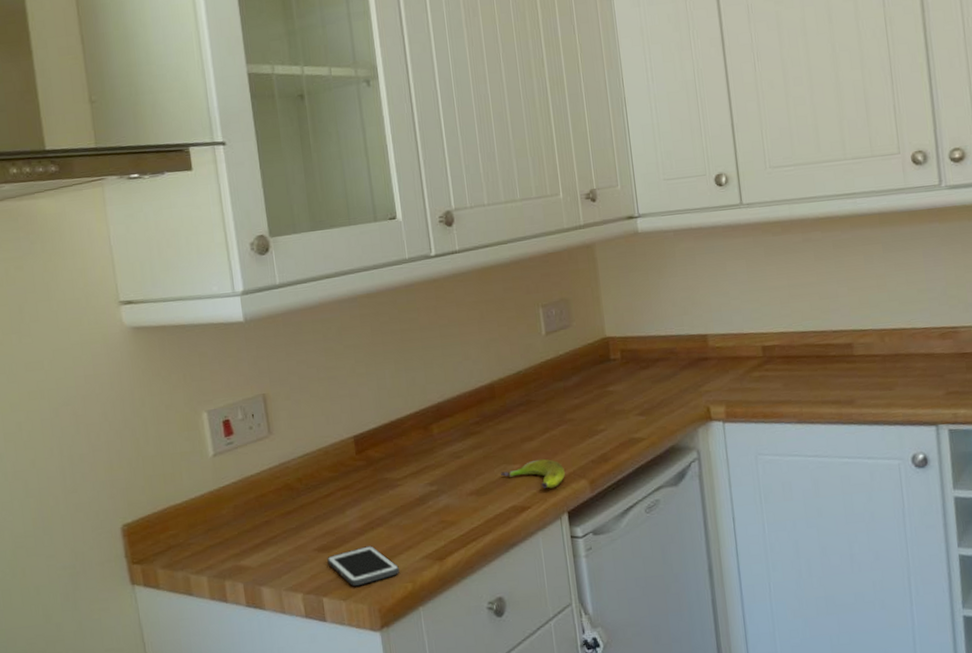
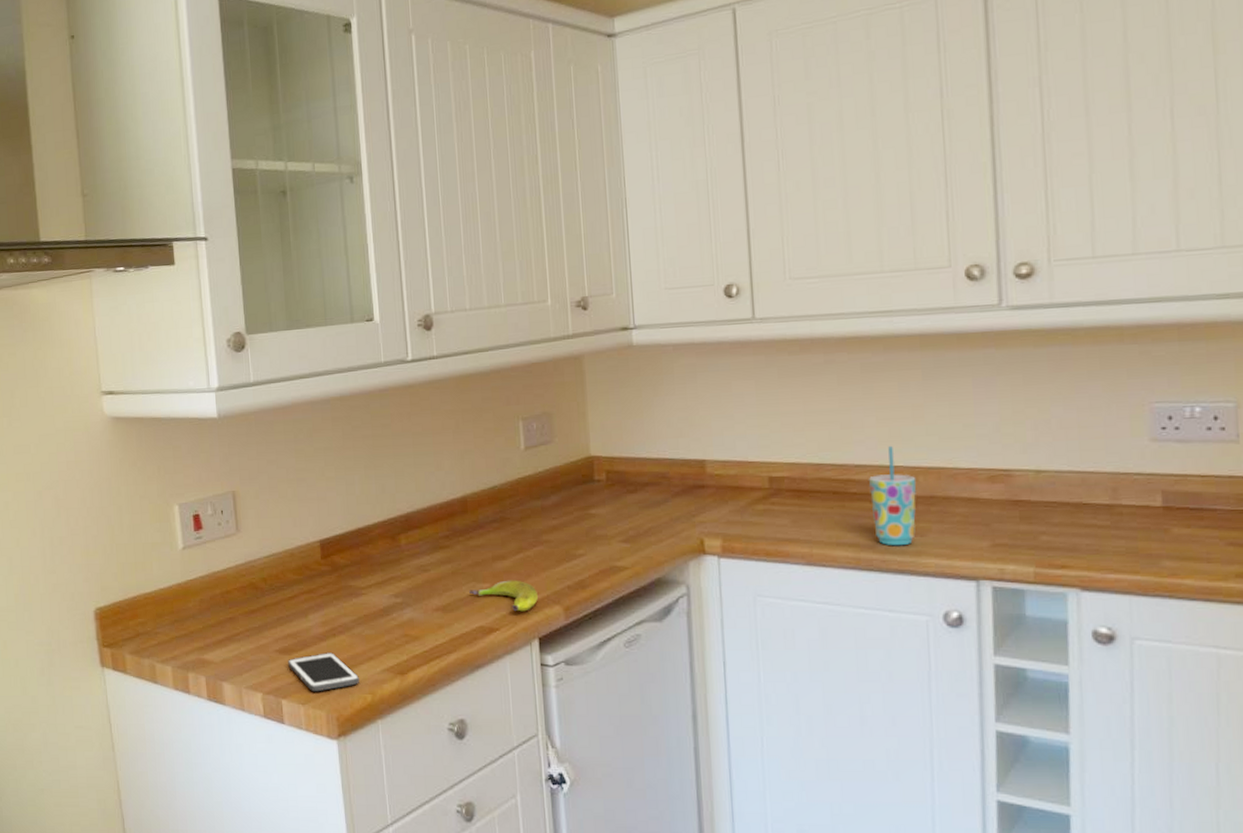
cup: none [845,311,885,401] -> present [869,445,917,546]

